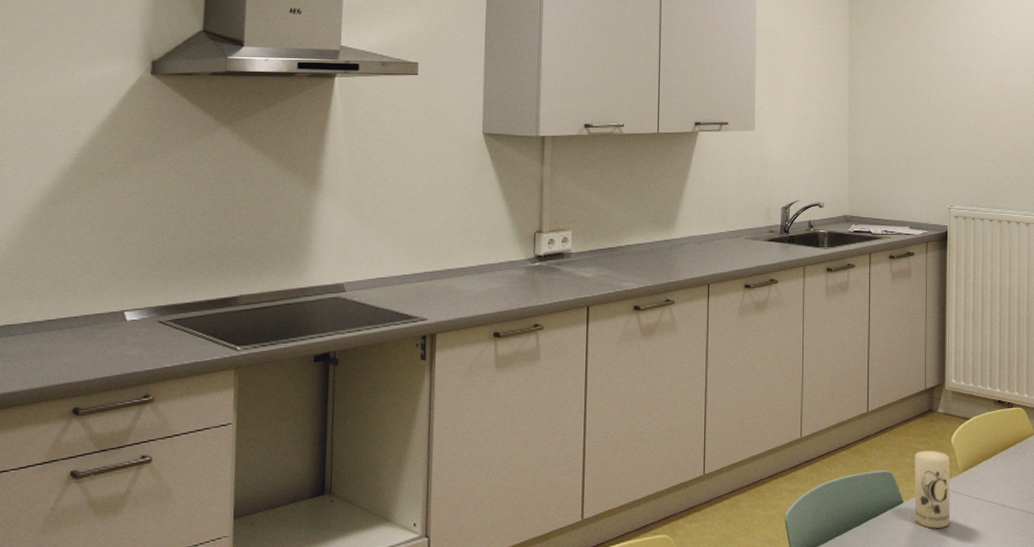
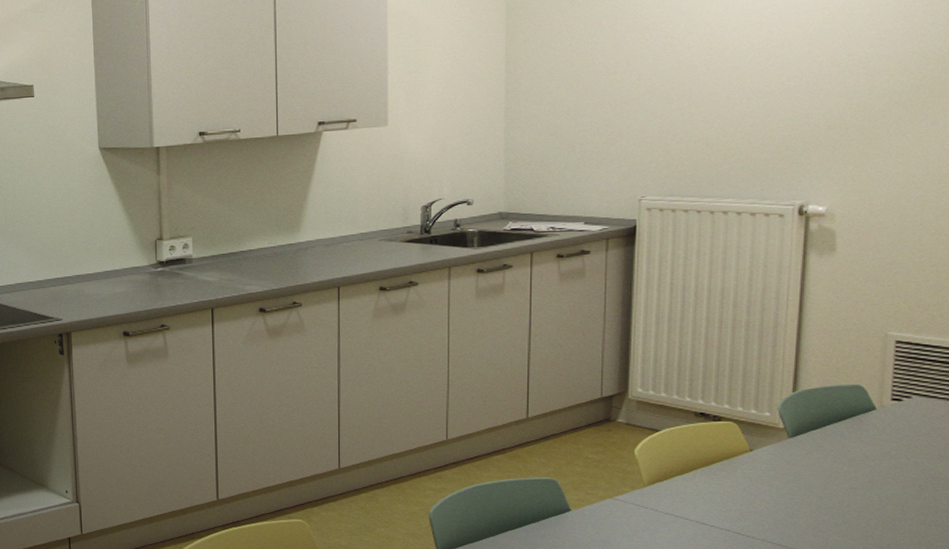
candle: present [915,450,950,529] -> none [585,460,632,540]

